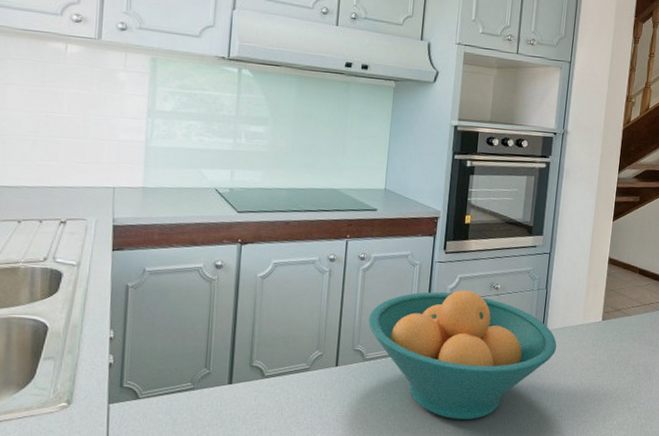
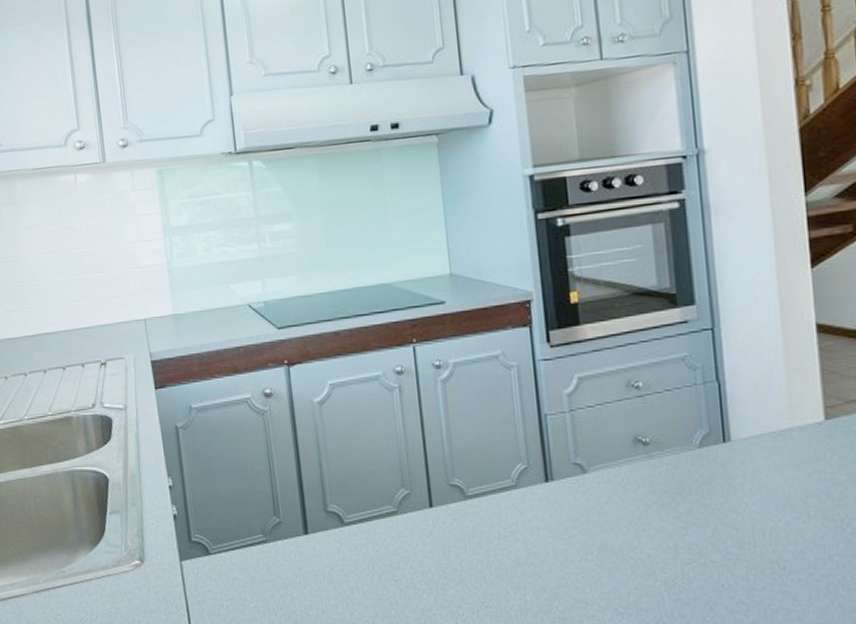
fruit bowl: present [368,290,557,420] -> none [461,394,754,575]

